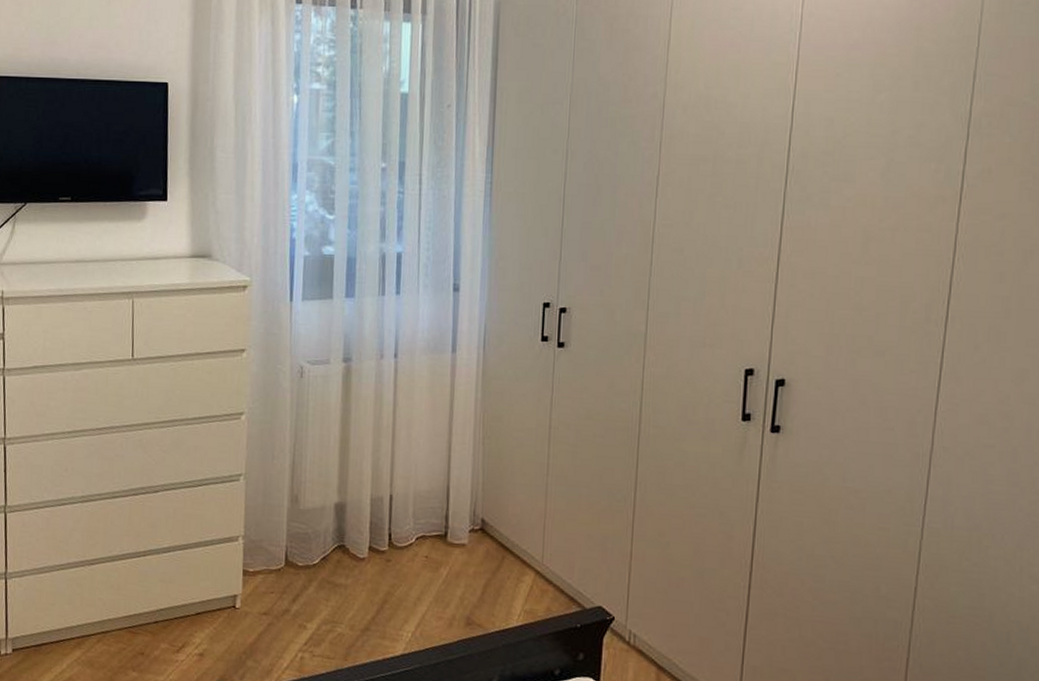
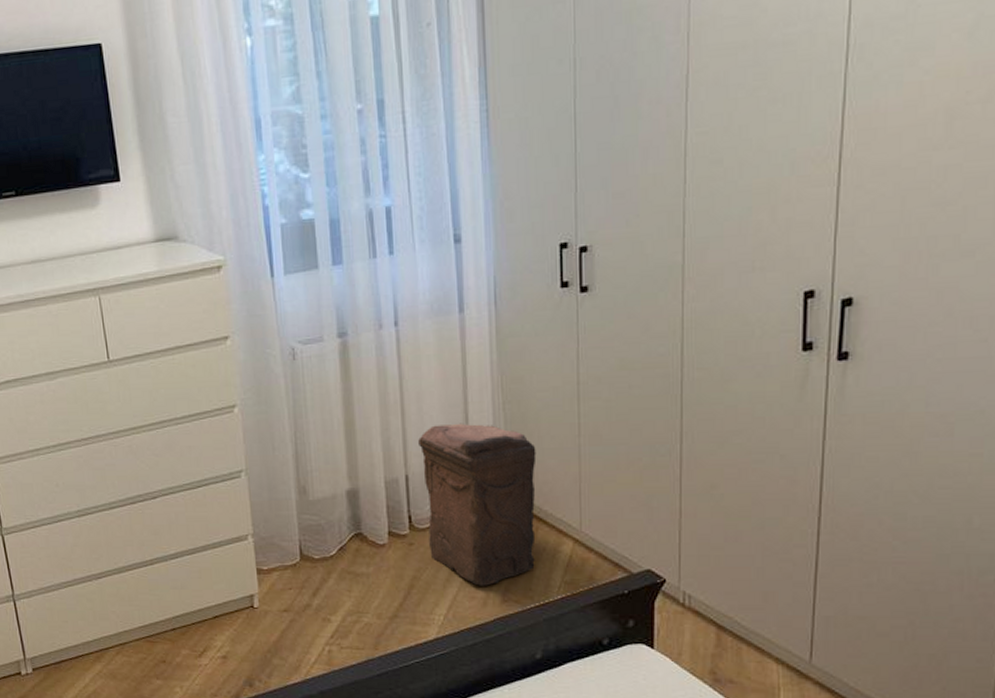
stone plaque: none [405,451,509,608] -> present [418,423,537,586]

